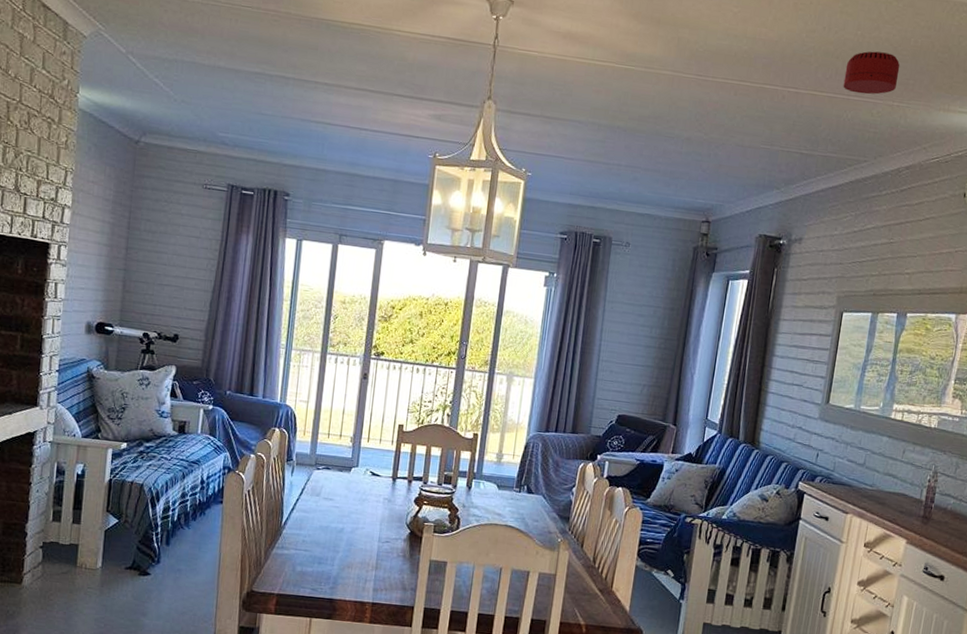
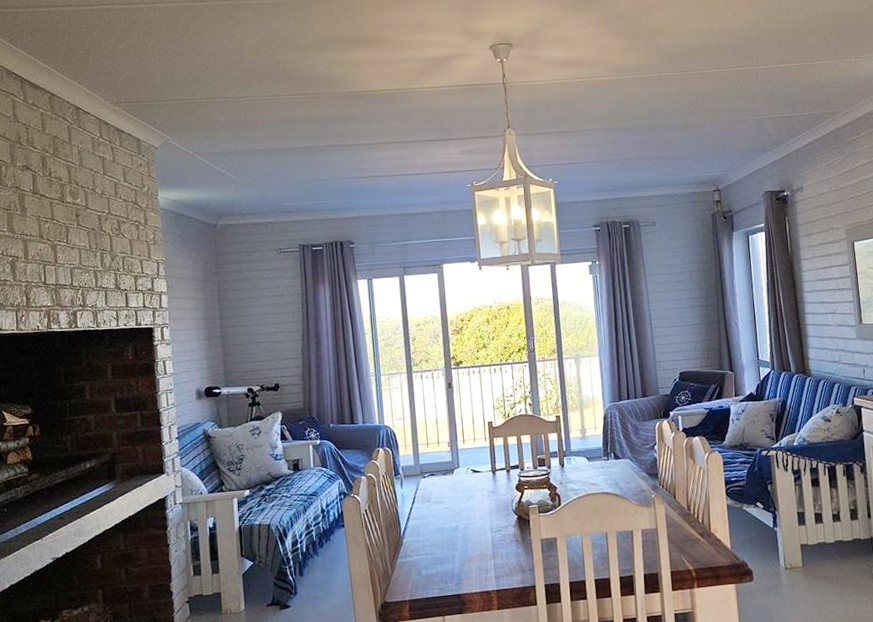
smoke detector: present [843,51,900,95] -> none [803,21,850,59]

